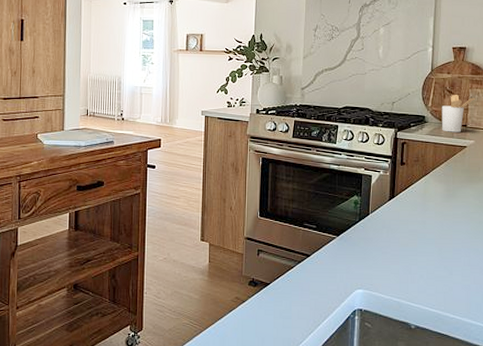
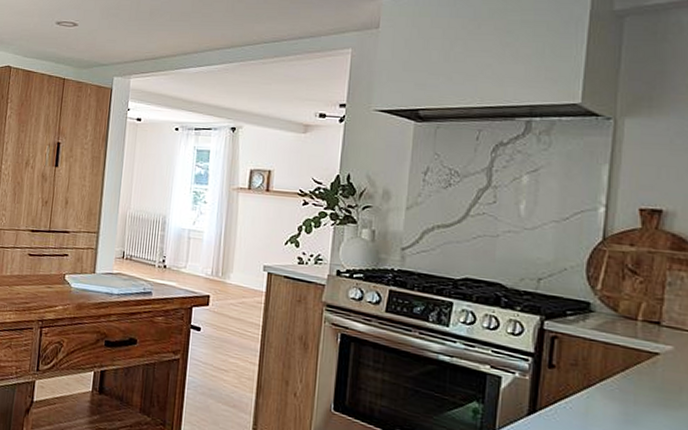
utensil holder: present [441,95,476,132] -> none [617,276,678,332]

